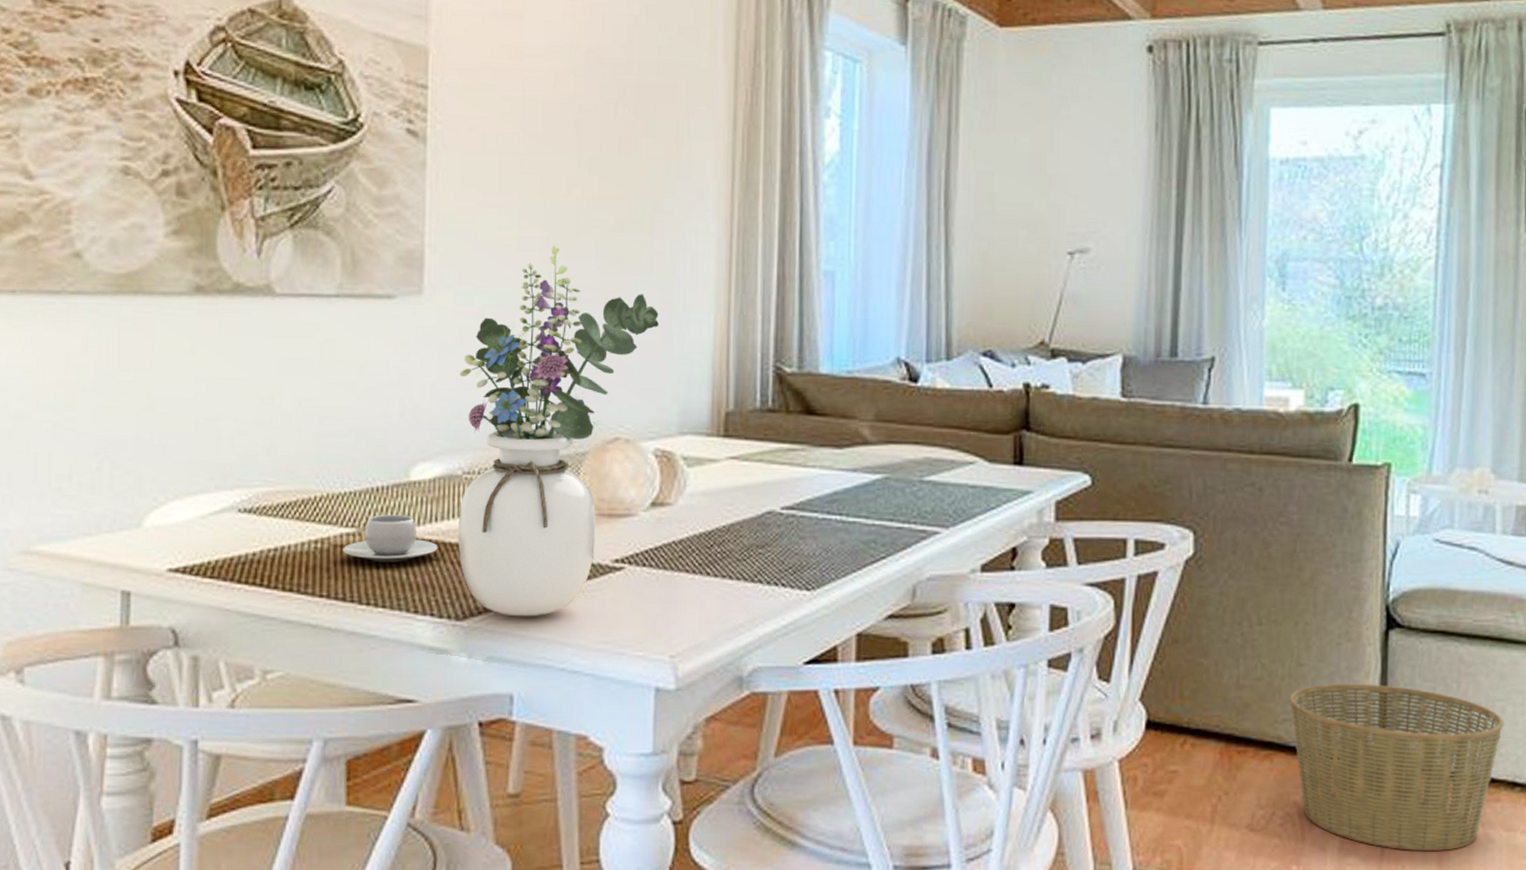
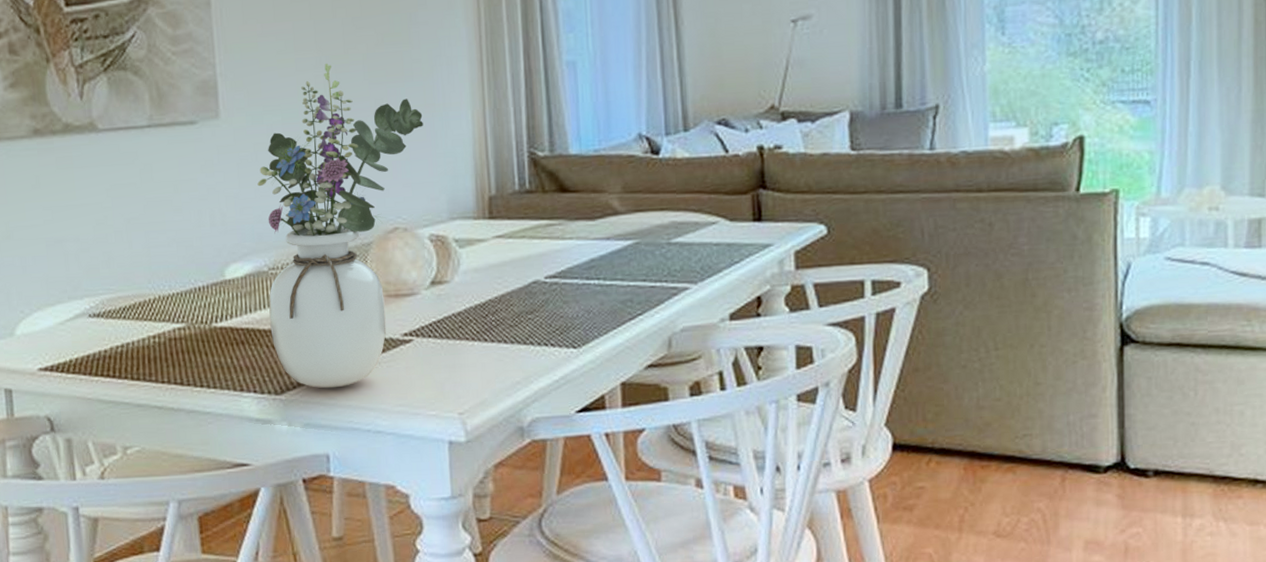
teacup: present [343,514,438,562] -> none [176,308,255,350]
basket: present [1289,683,1504,851] -> none [1029,397,1244,548]

